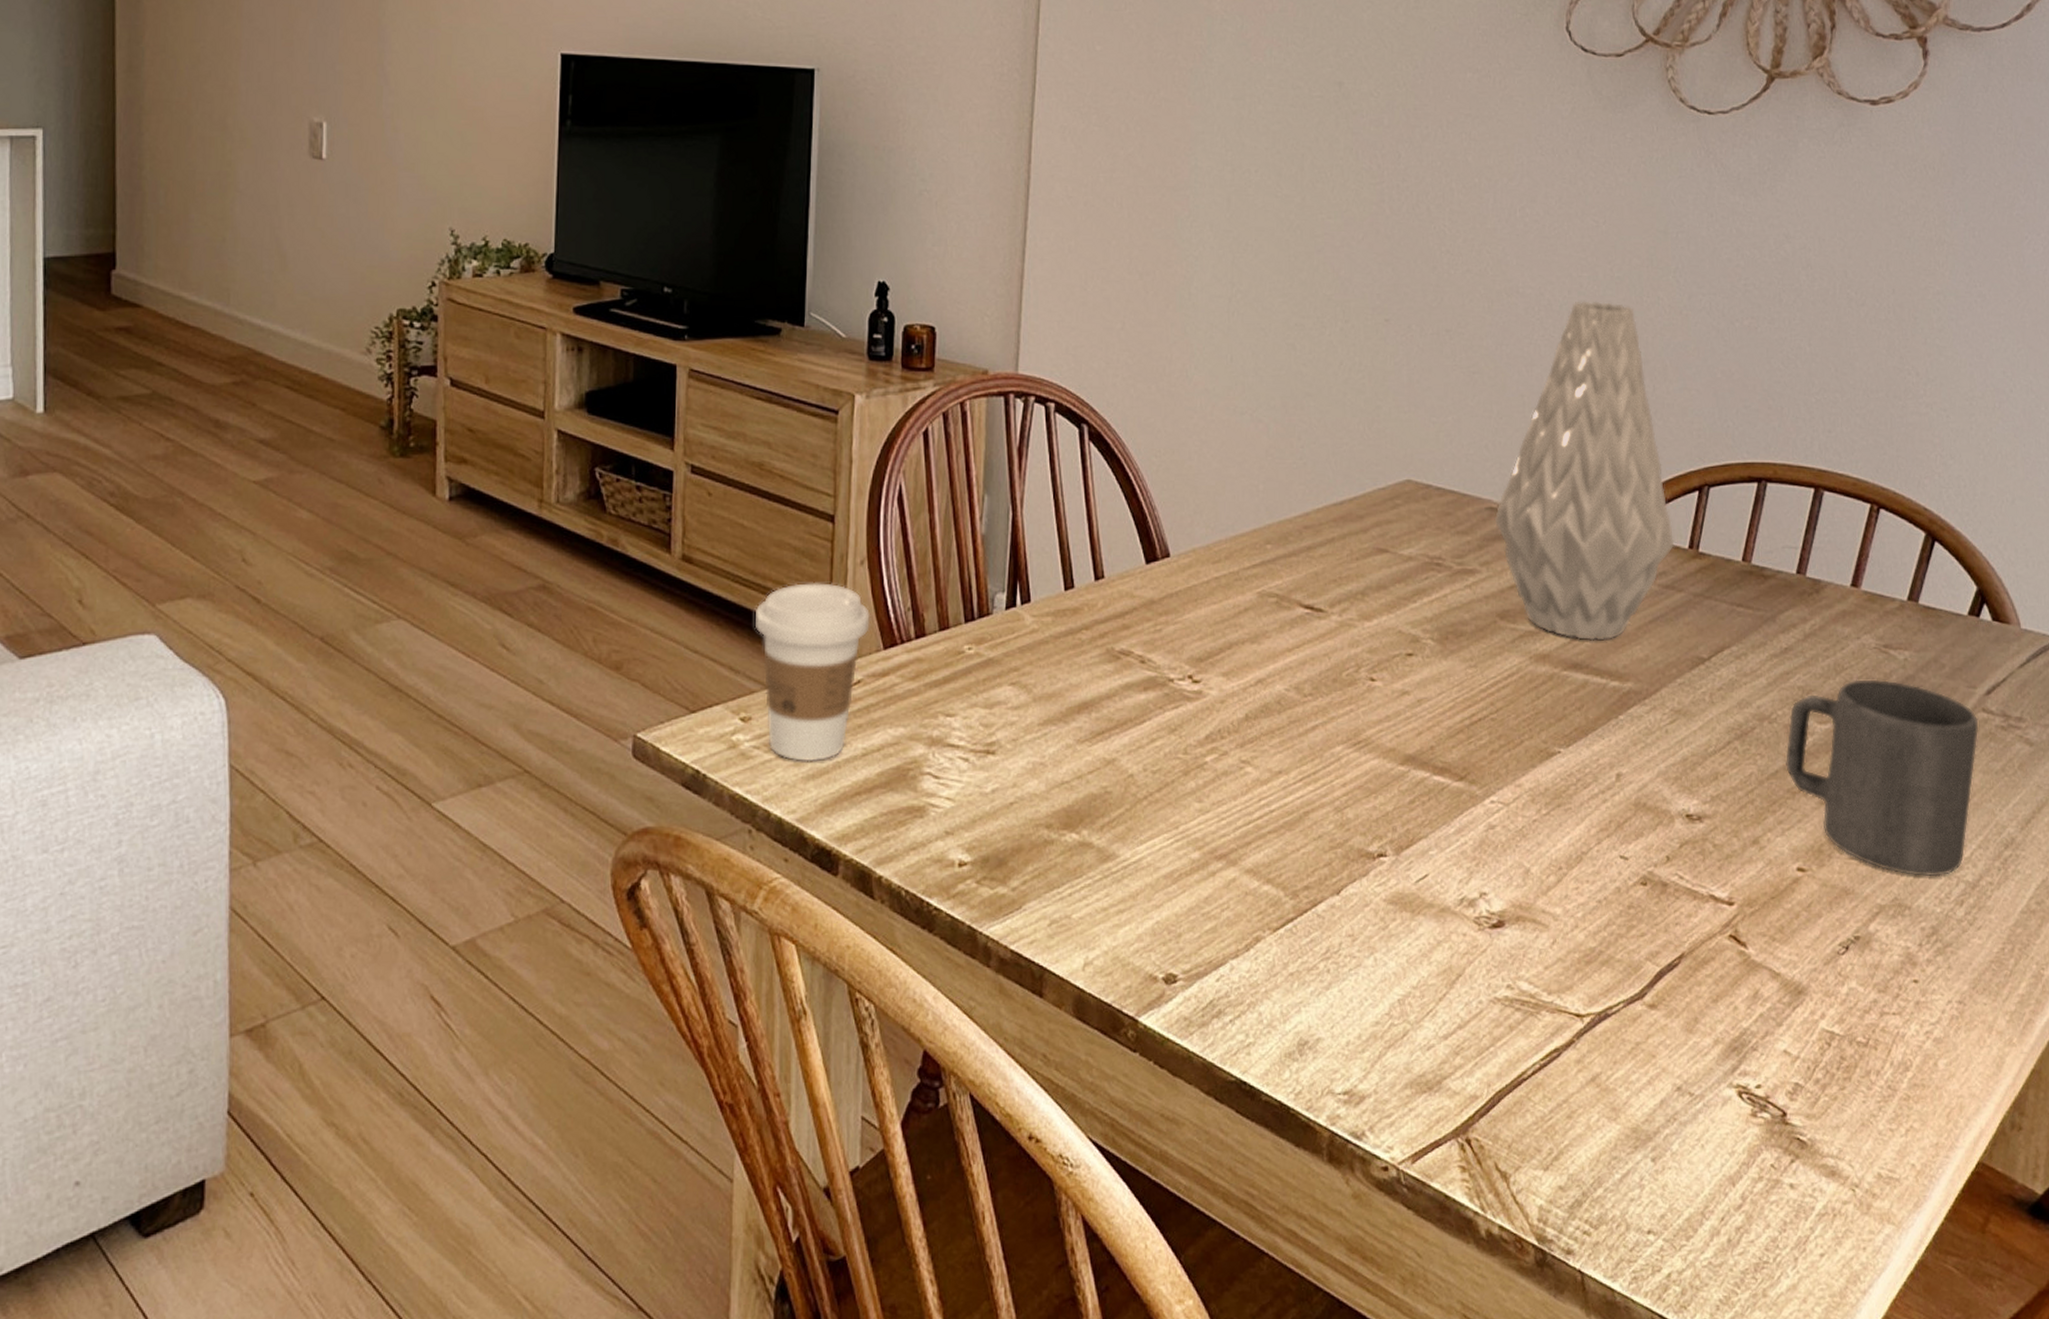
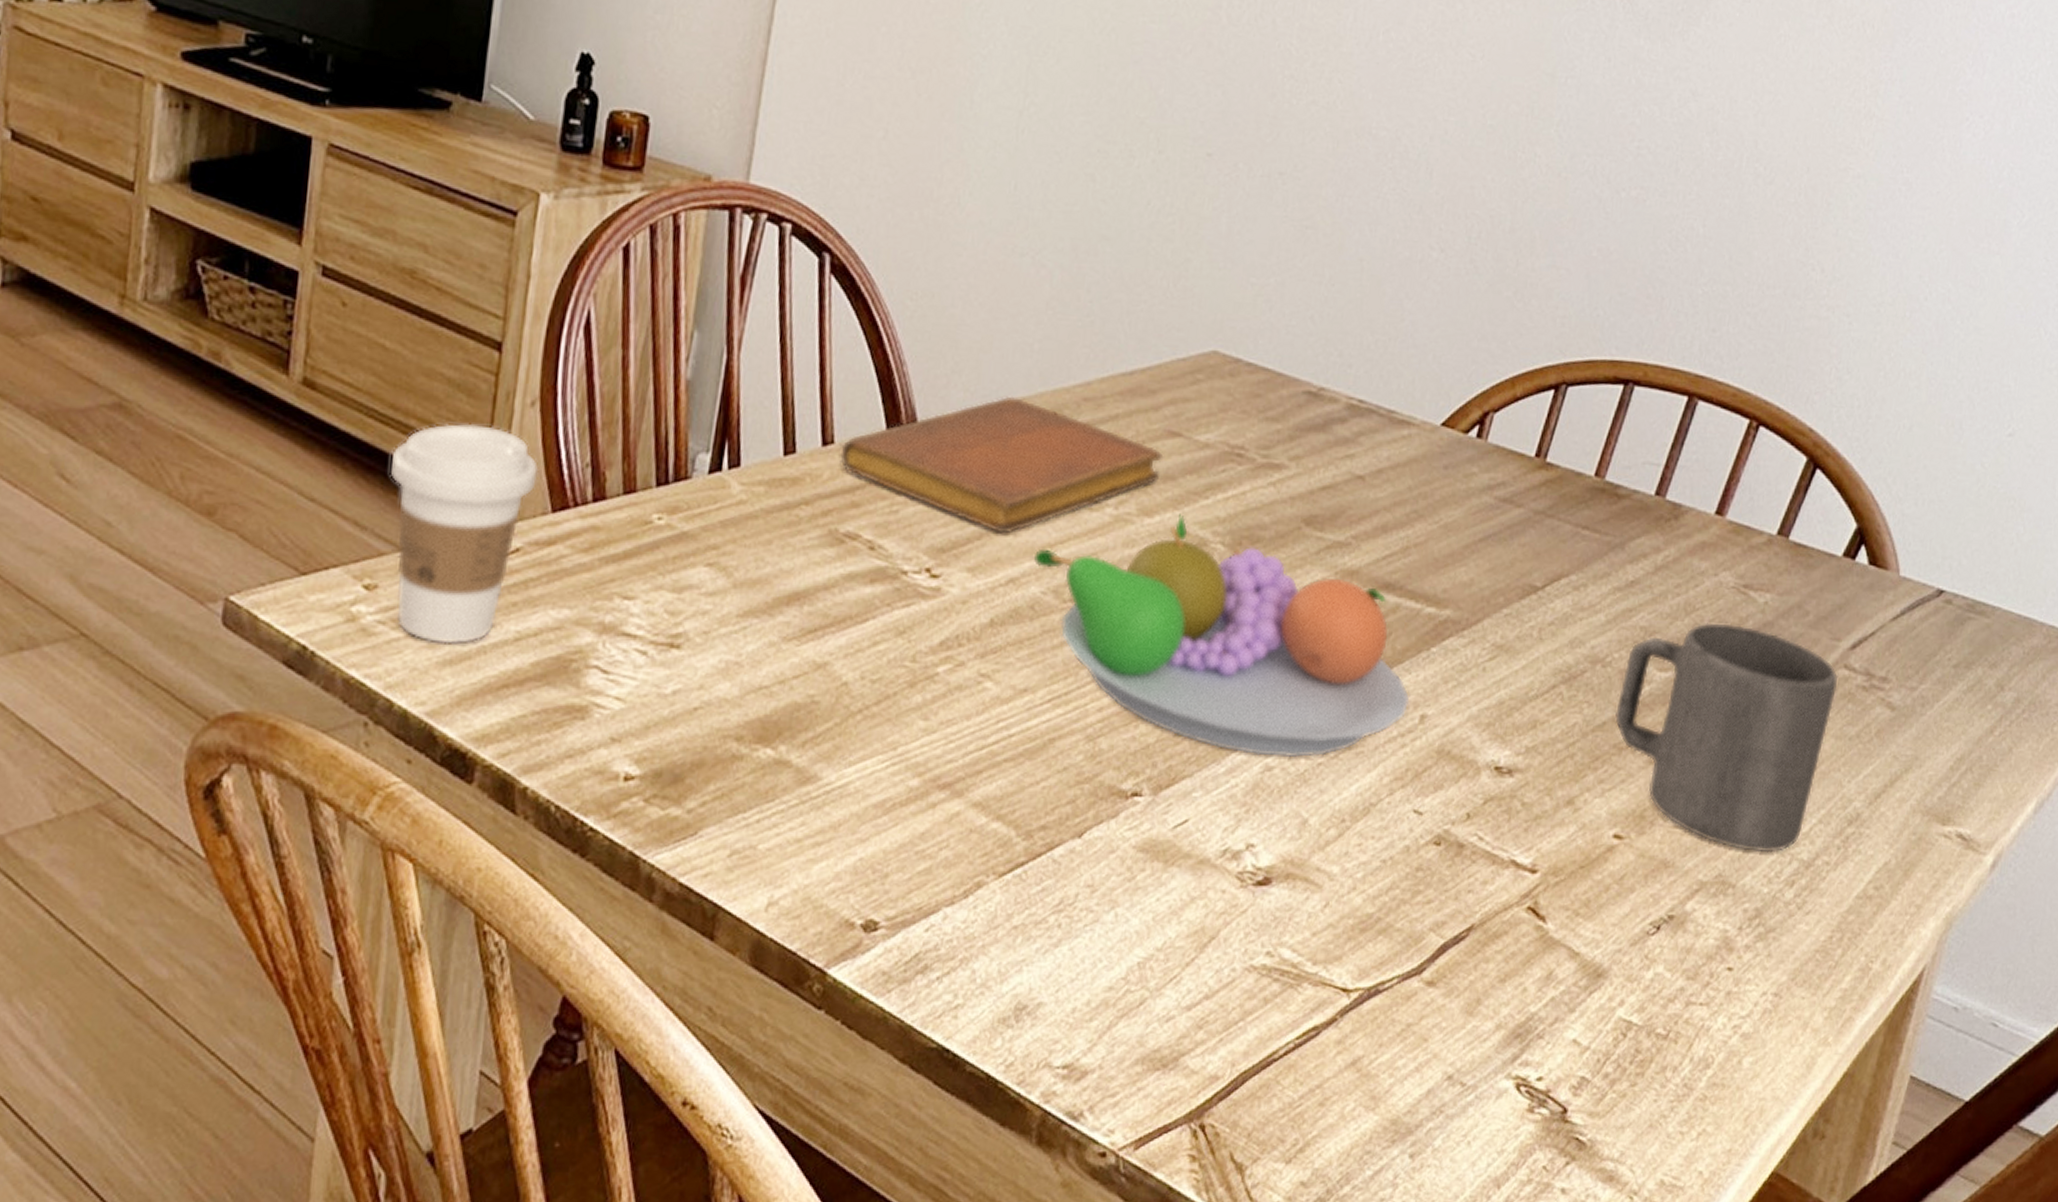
notebook: none [1110,529,1375,643] -> present [840,396,1164,534]
fruit bowl: none [1276,617,1606,817] -> present [1033,514,1410,758]
vase: present [1494,301,1675,641] -> none [1311,150,1520,559]

